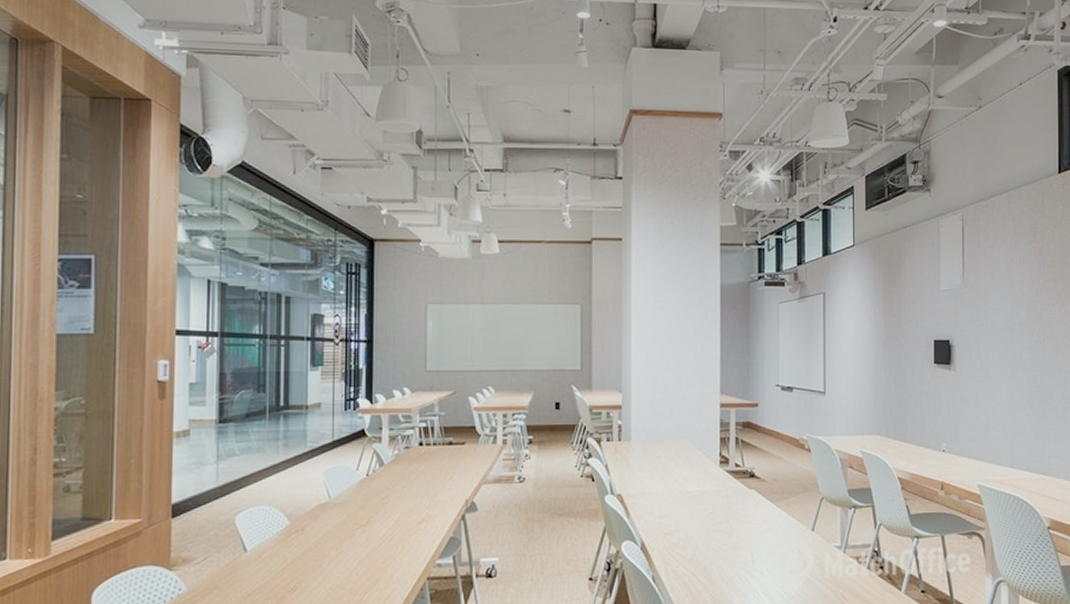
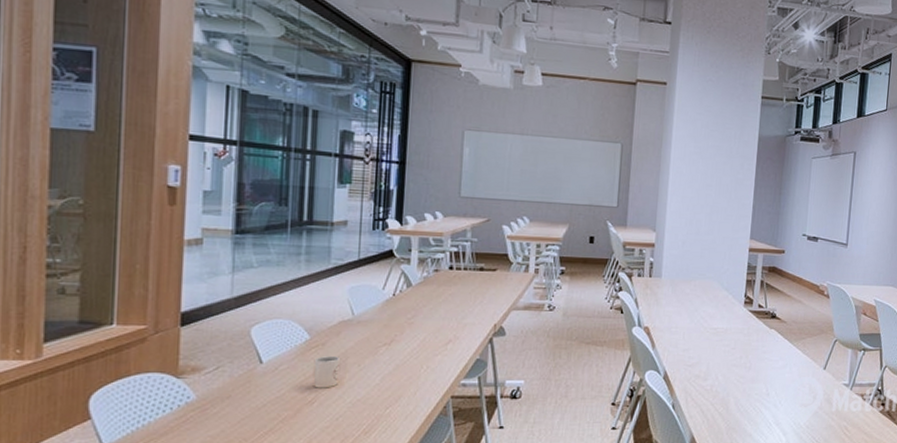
mug: none [294,541,320,575] -> present [313,356,341,388]

